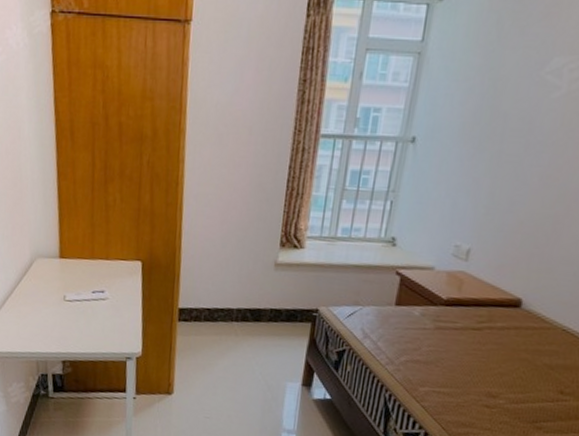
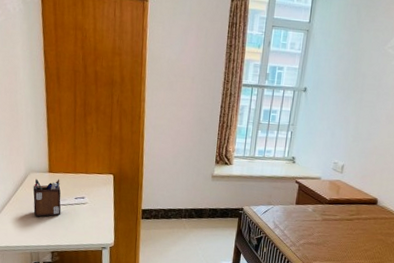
desk organizer: none [40,266,75,316] -> present [33,179,61,217]

